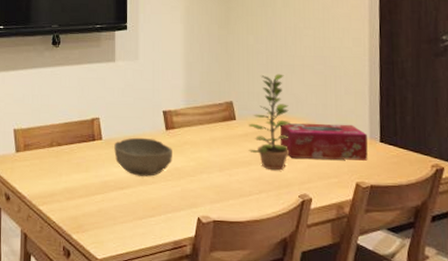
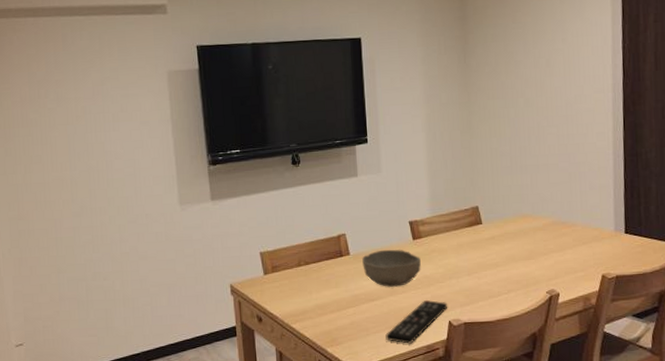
remote control: none [133,192,198,239] -> present [385,299,448,345]
plant: present [248,74,290,171] -> none [494,174,537,270]
tissue box: present [279,123,368,161] -> none [526,218,613,256]

